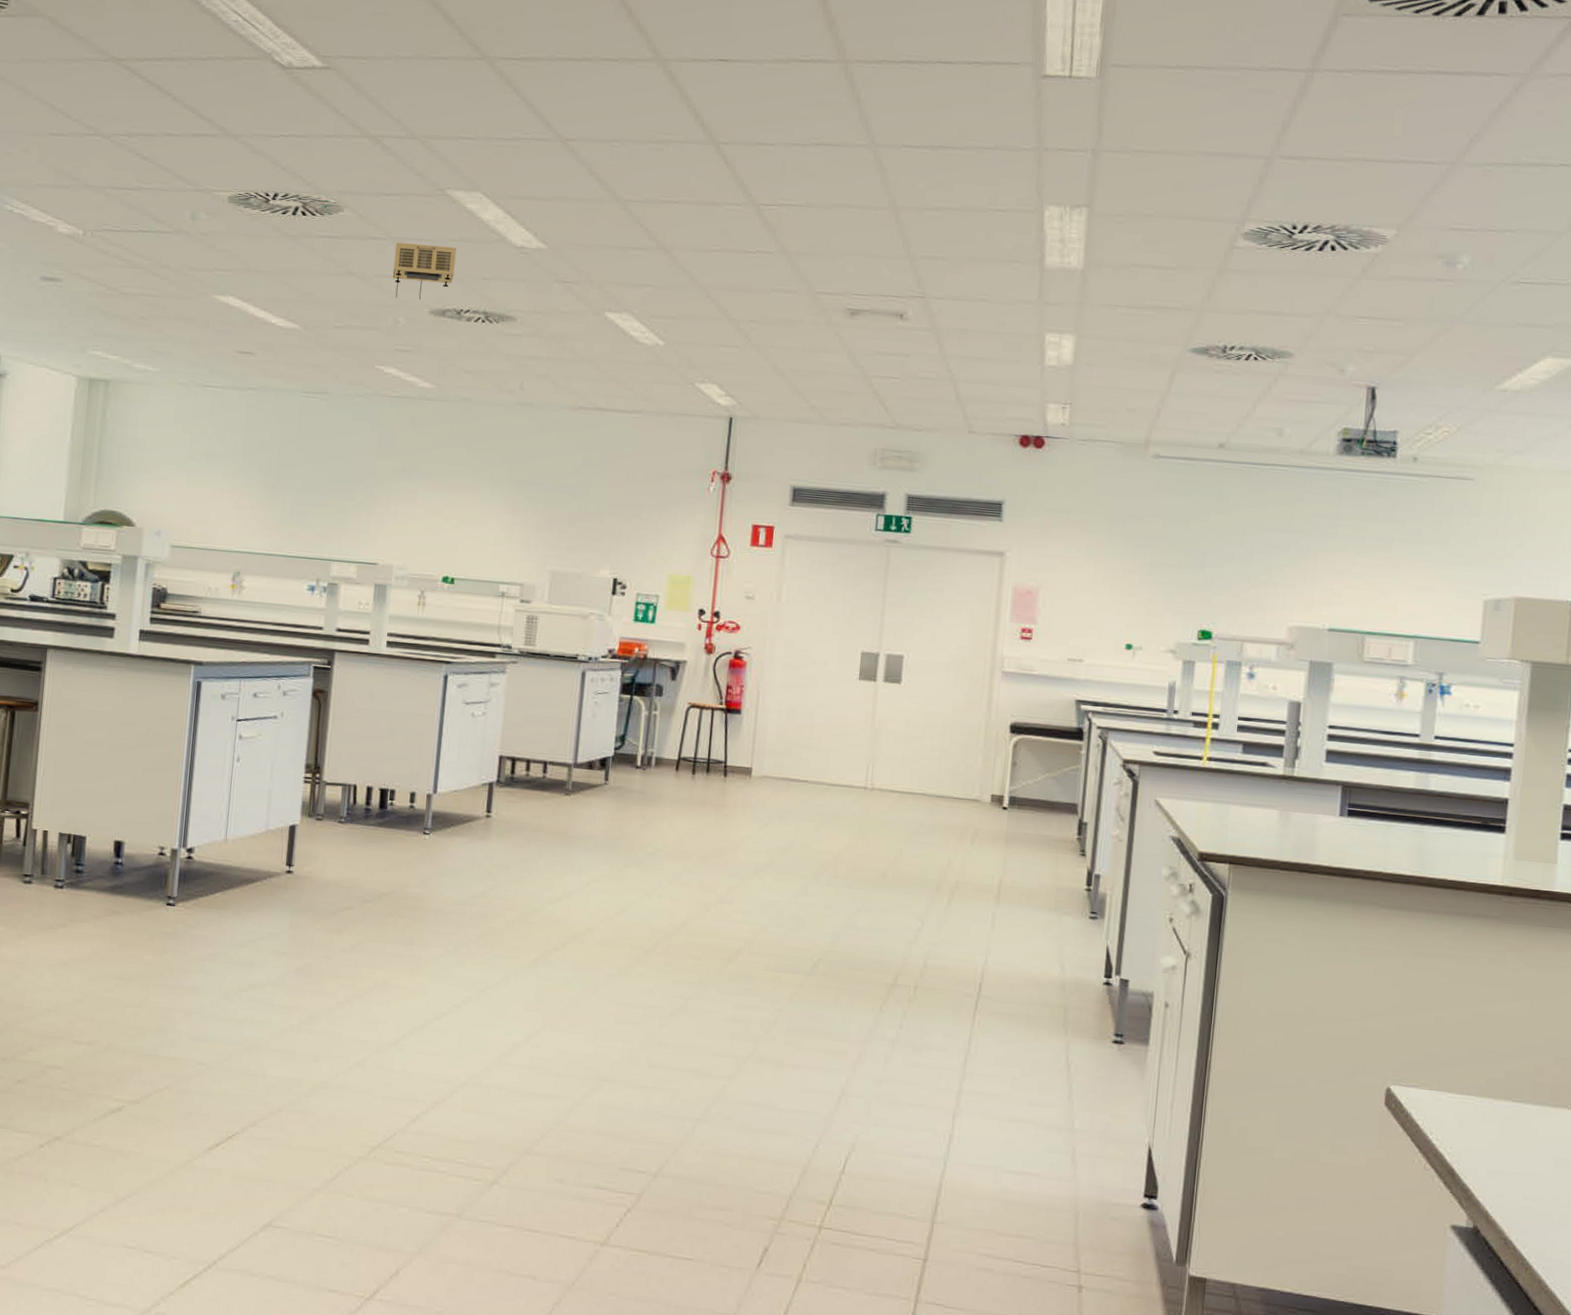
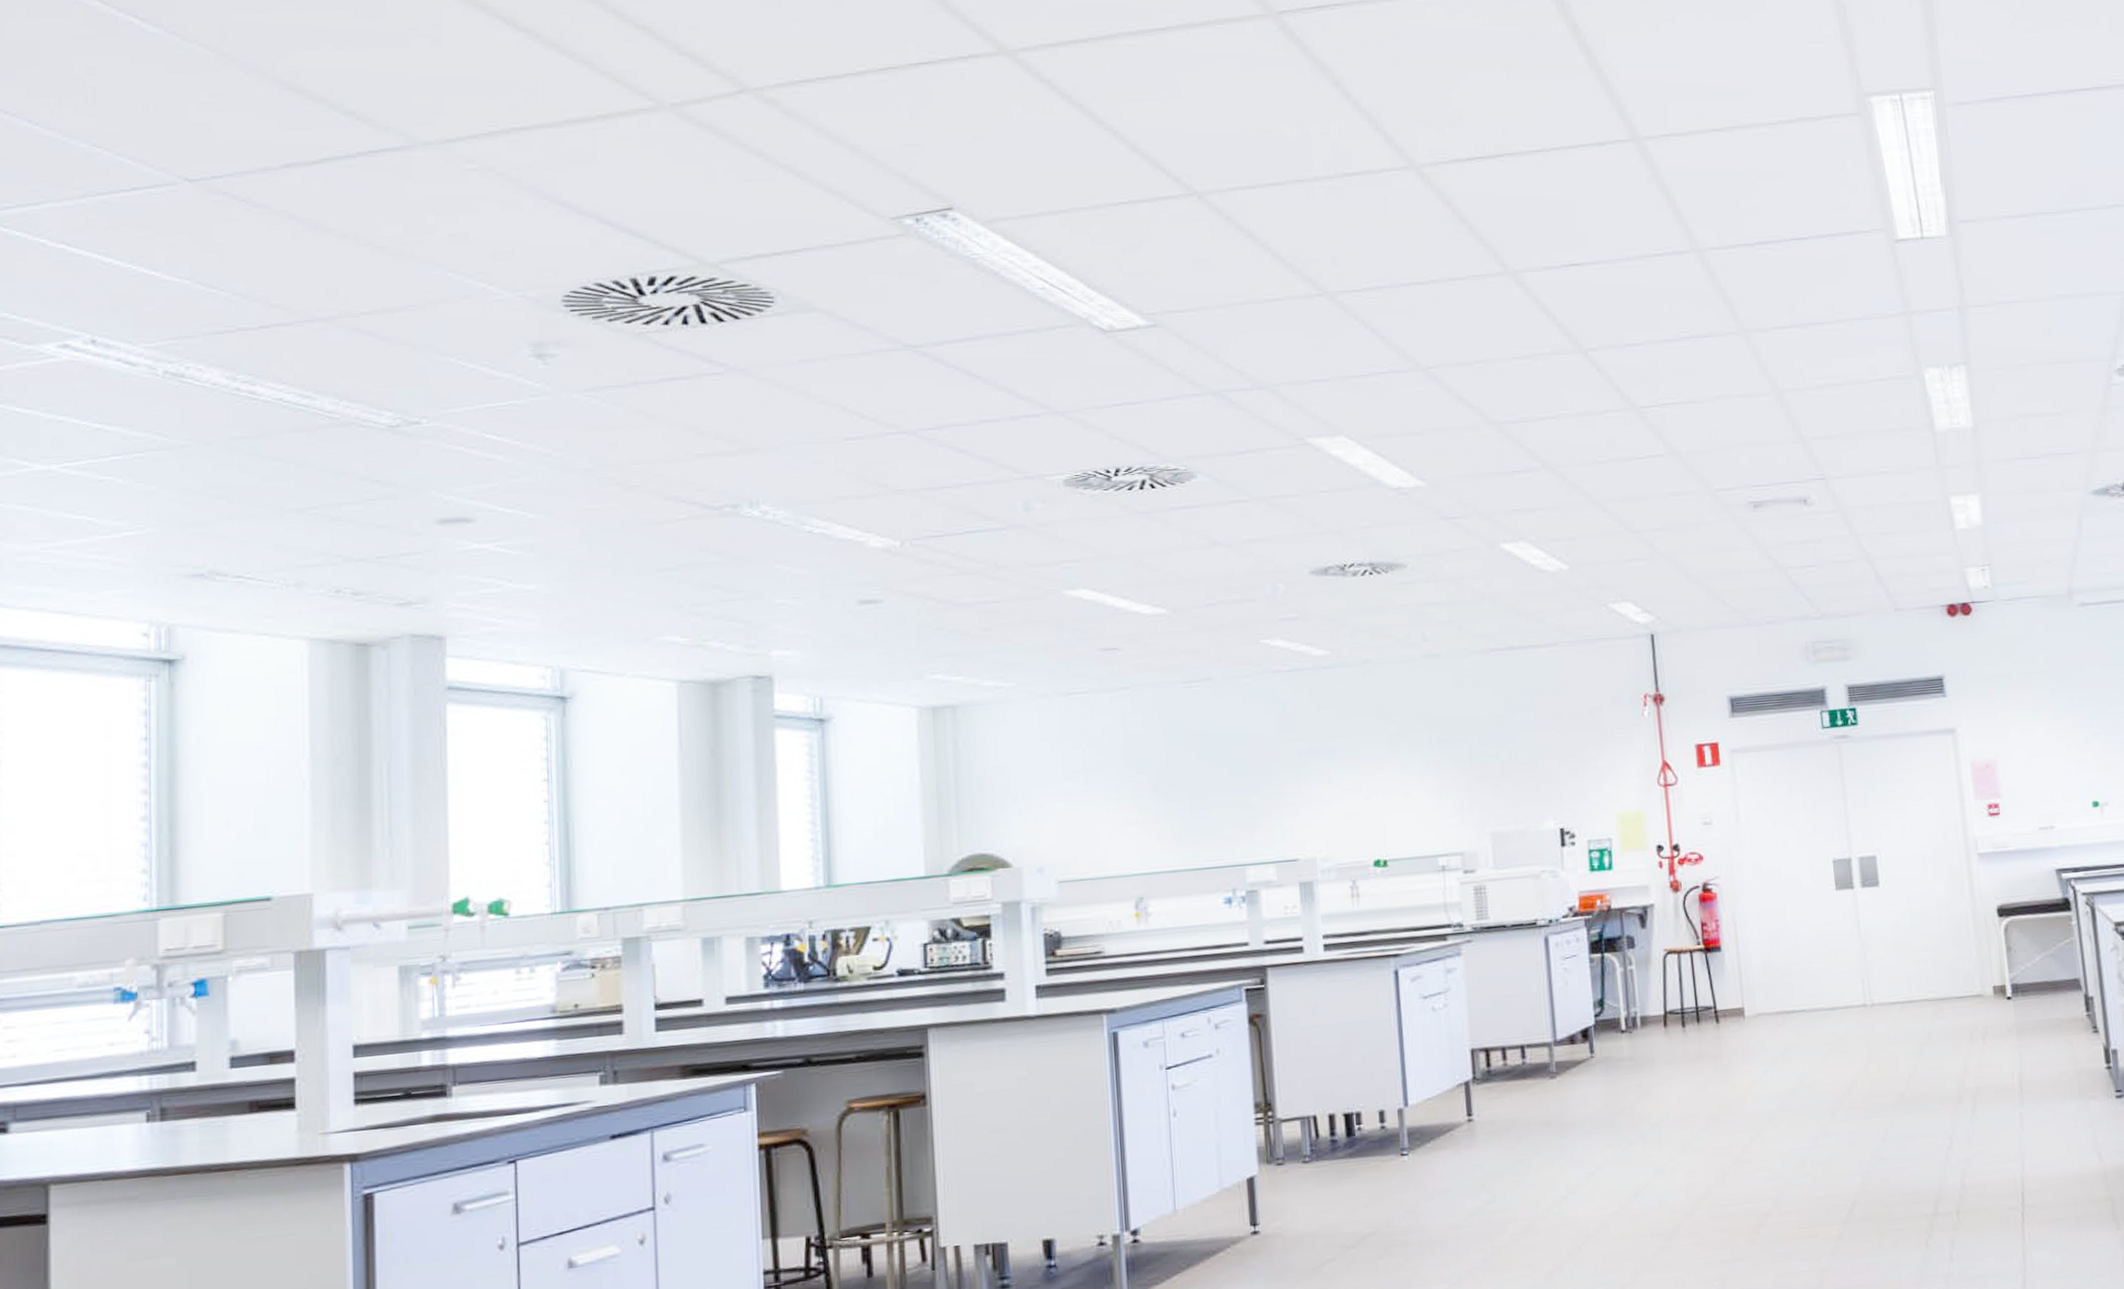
projector: present [392,242,457,300] -> none [1260,498,1330,563]

